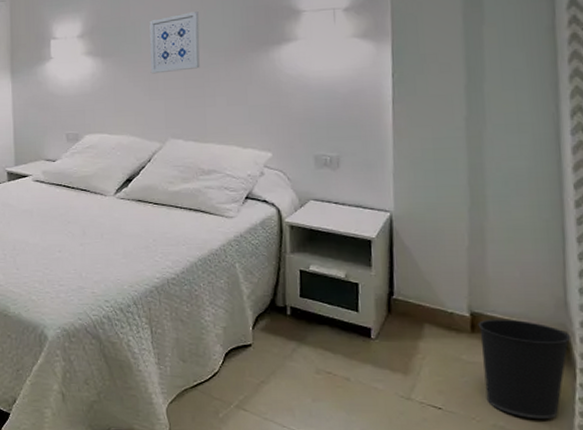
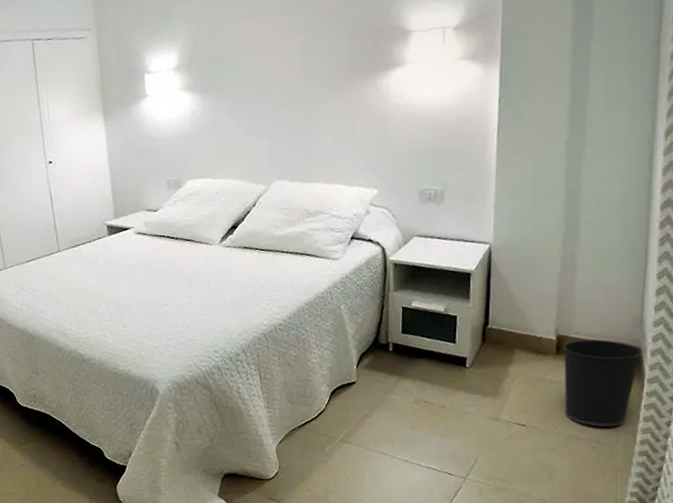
wall art: present [149,11,200,74] -> none [251,35,305,110]

